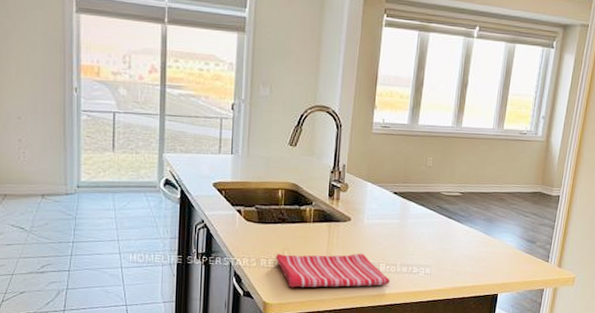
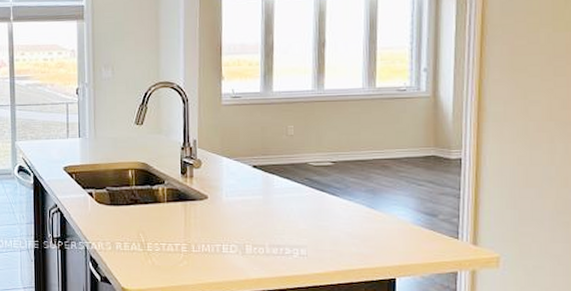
dish towel: present [275,253,390,288] -> none [130,233,259,273]

